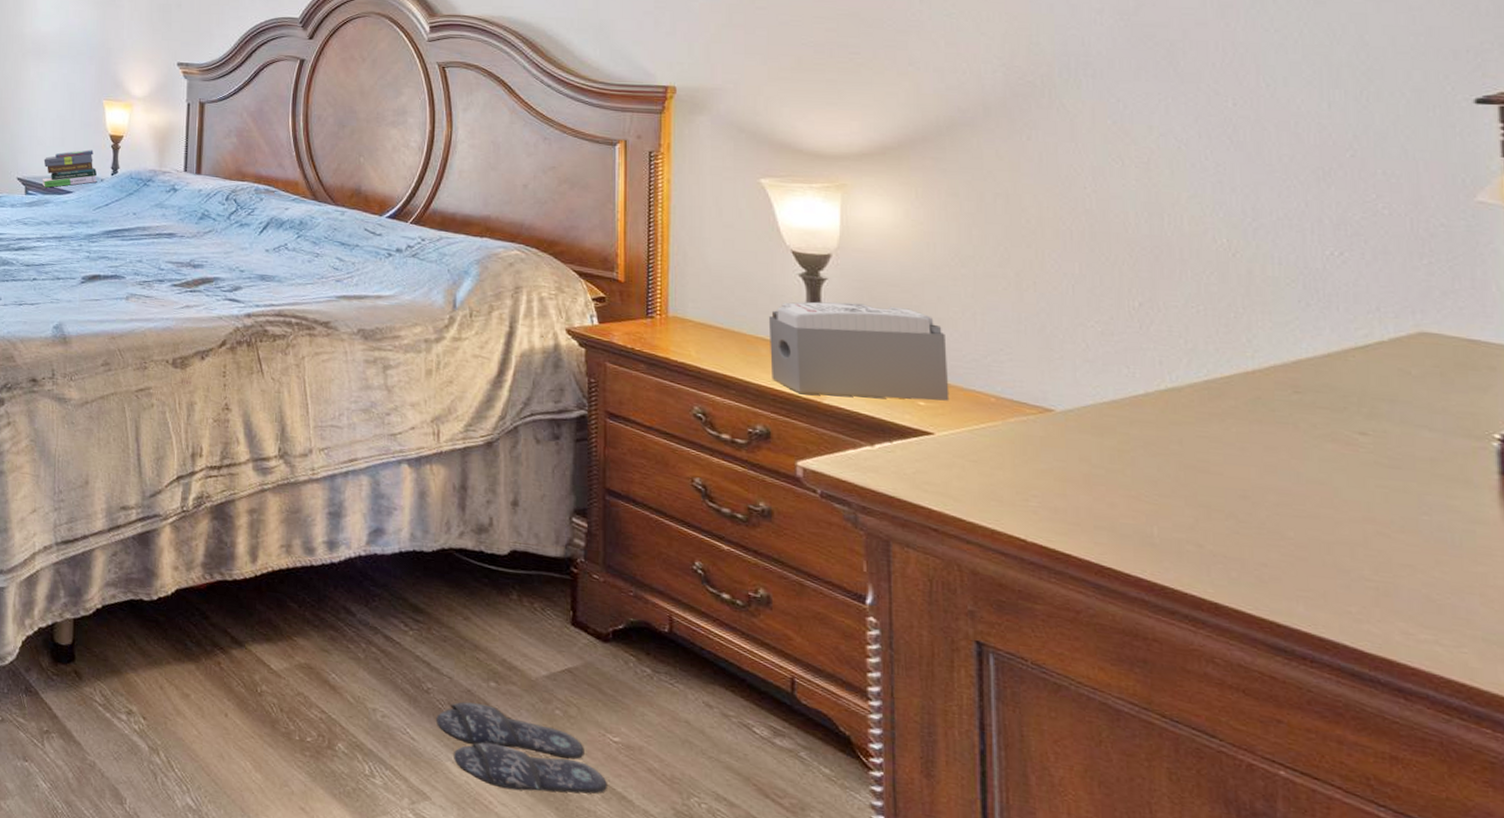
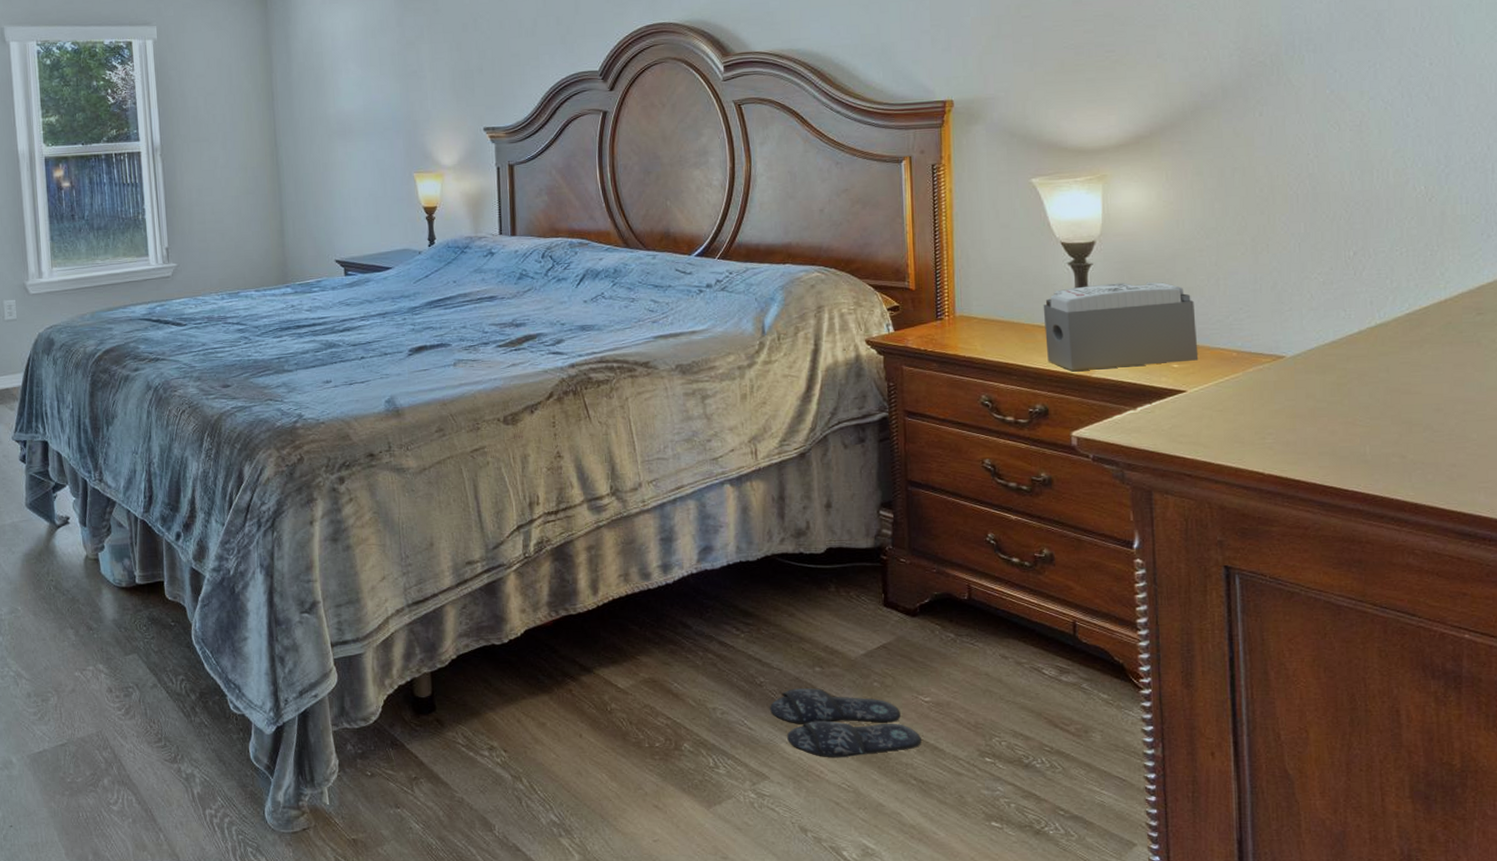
books: present [42,149,97,188] -> none [360,224,414,266]

